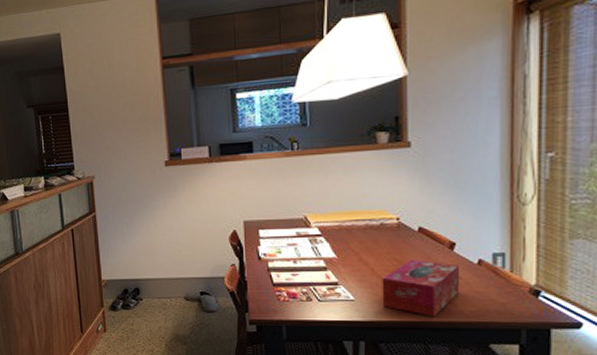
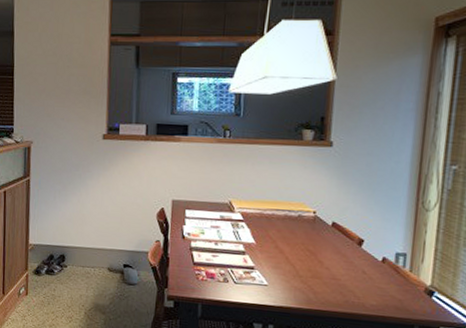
tissue box: present [382,260,460,317] -> none [292,252,365,308]

